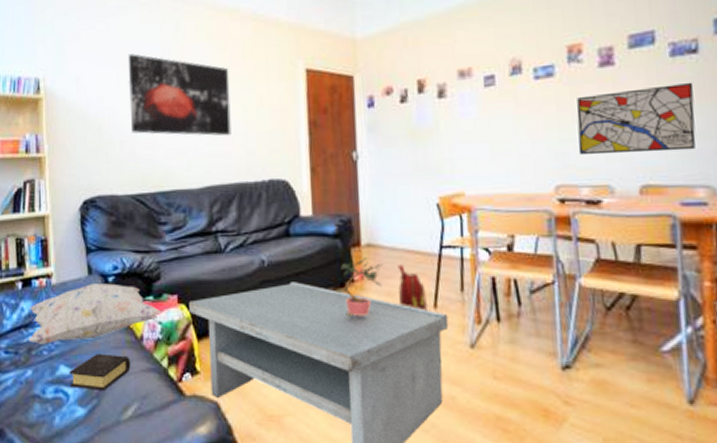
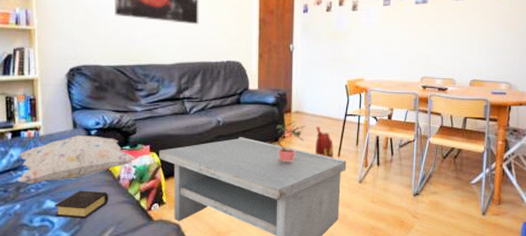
wall art: present [576,82,696,155] -> none [437,15,507,59]

